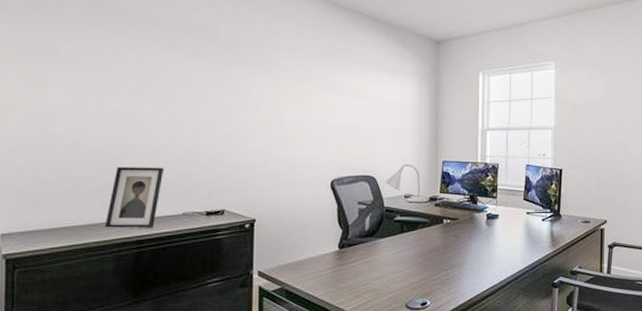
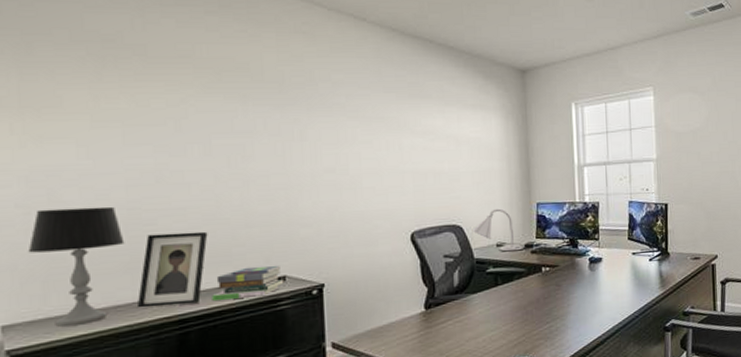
table lamp: none [25,140,99,238] -> present [28,206,125,327]
books: none [164,200,223,228] -> present [212,265,284,302]

